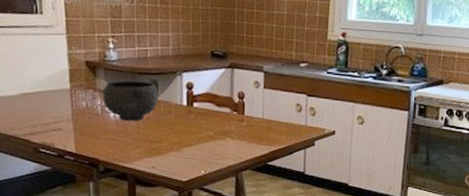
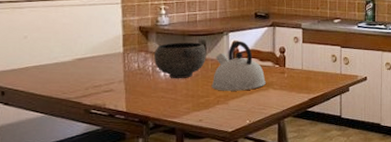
kettle: none [164,82,224,138] -> present [211,40,267,91]

